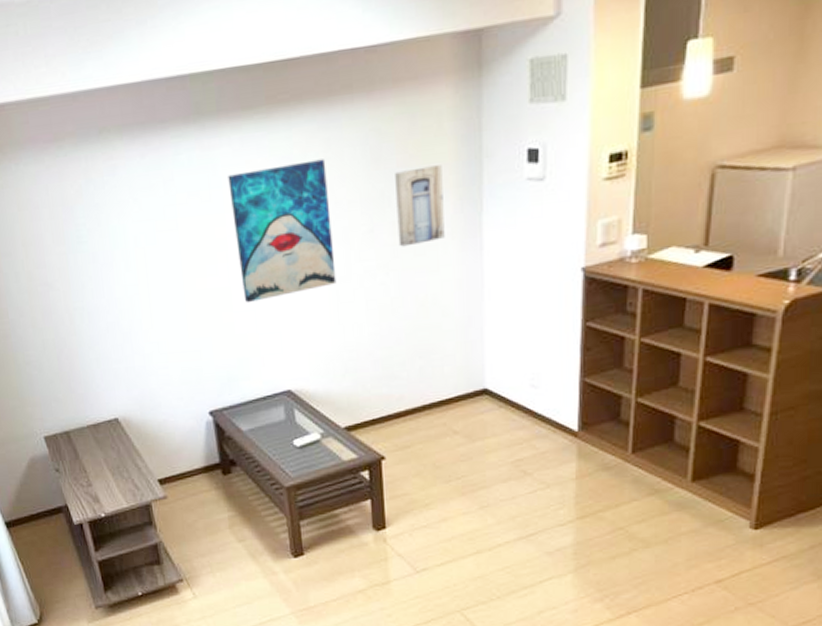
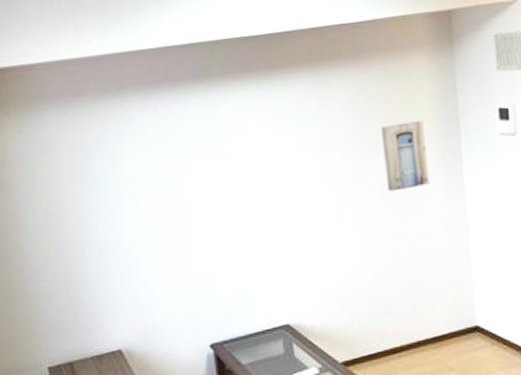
wall art: present [228,159,336,303] -> none [231,114,331,241]

